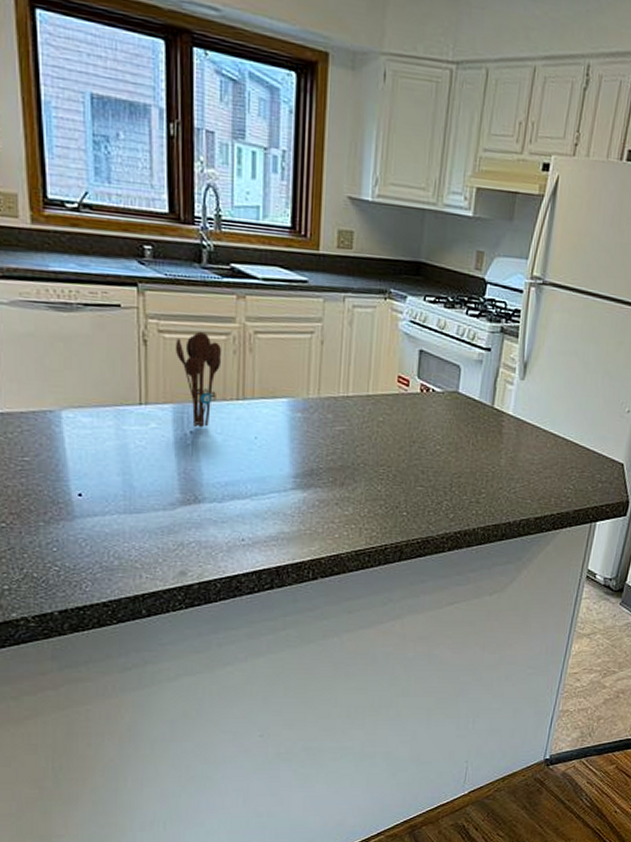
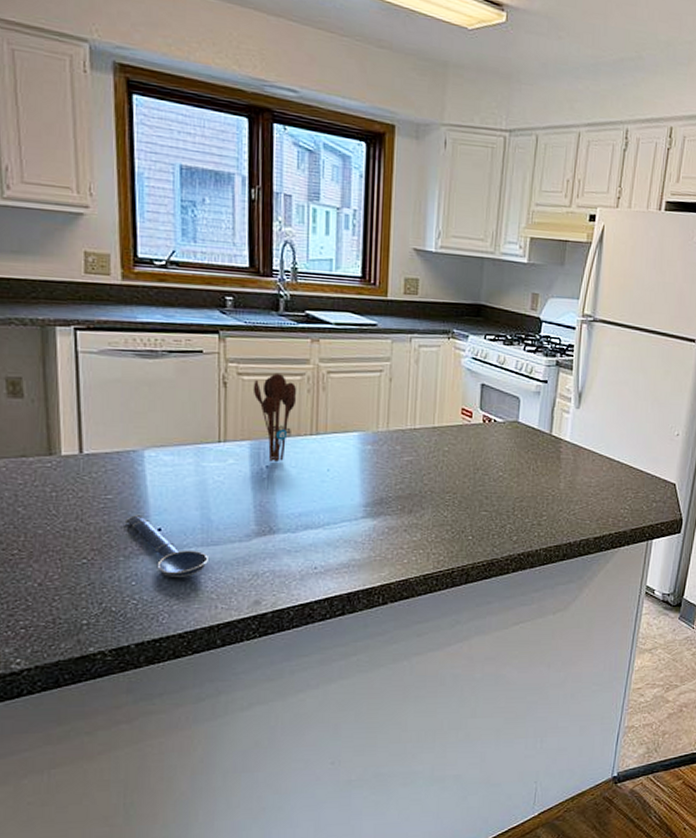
spoon: none [43,479,131,545] -> present [124,515,208,577]

